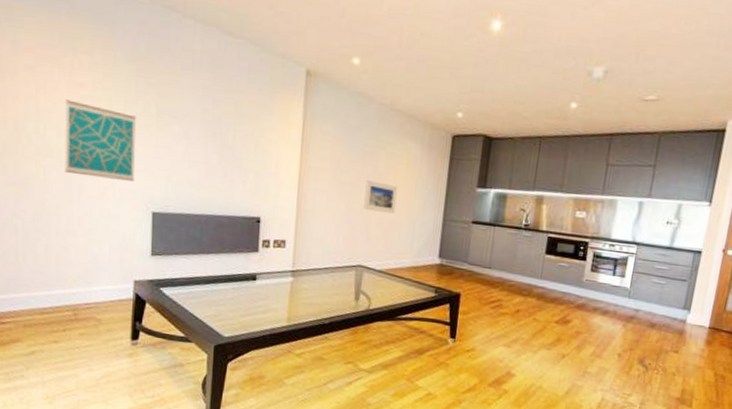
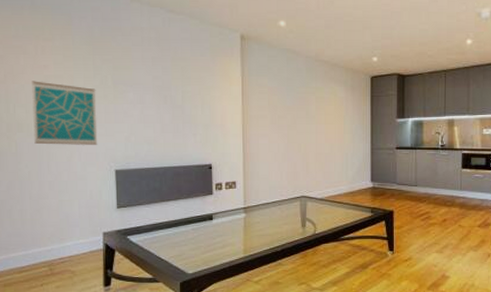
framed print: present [364,180,398,214] -> none [301,122,329,148]

